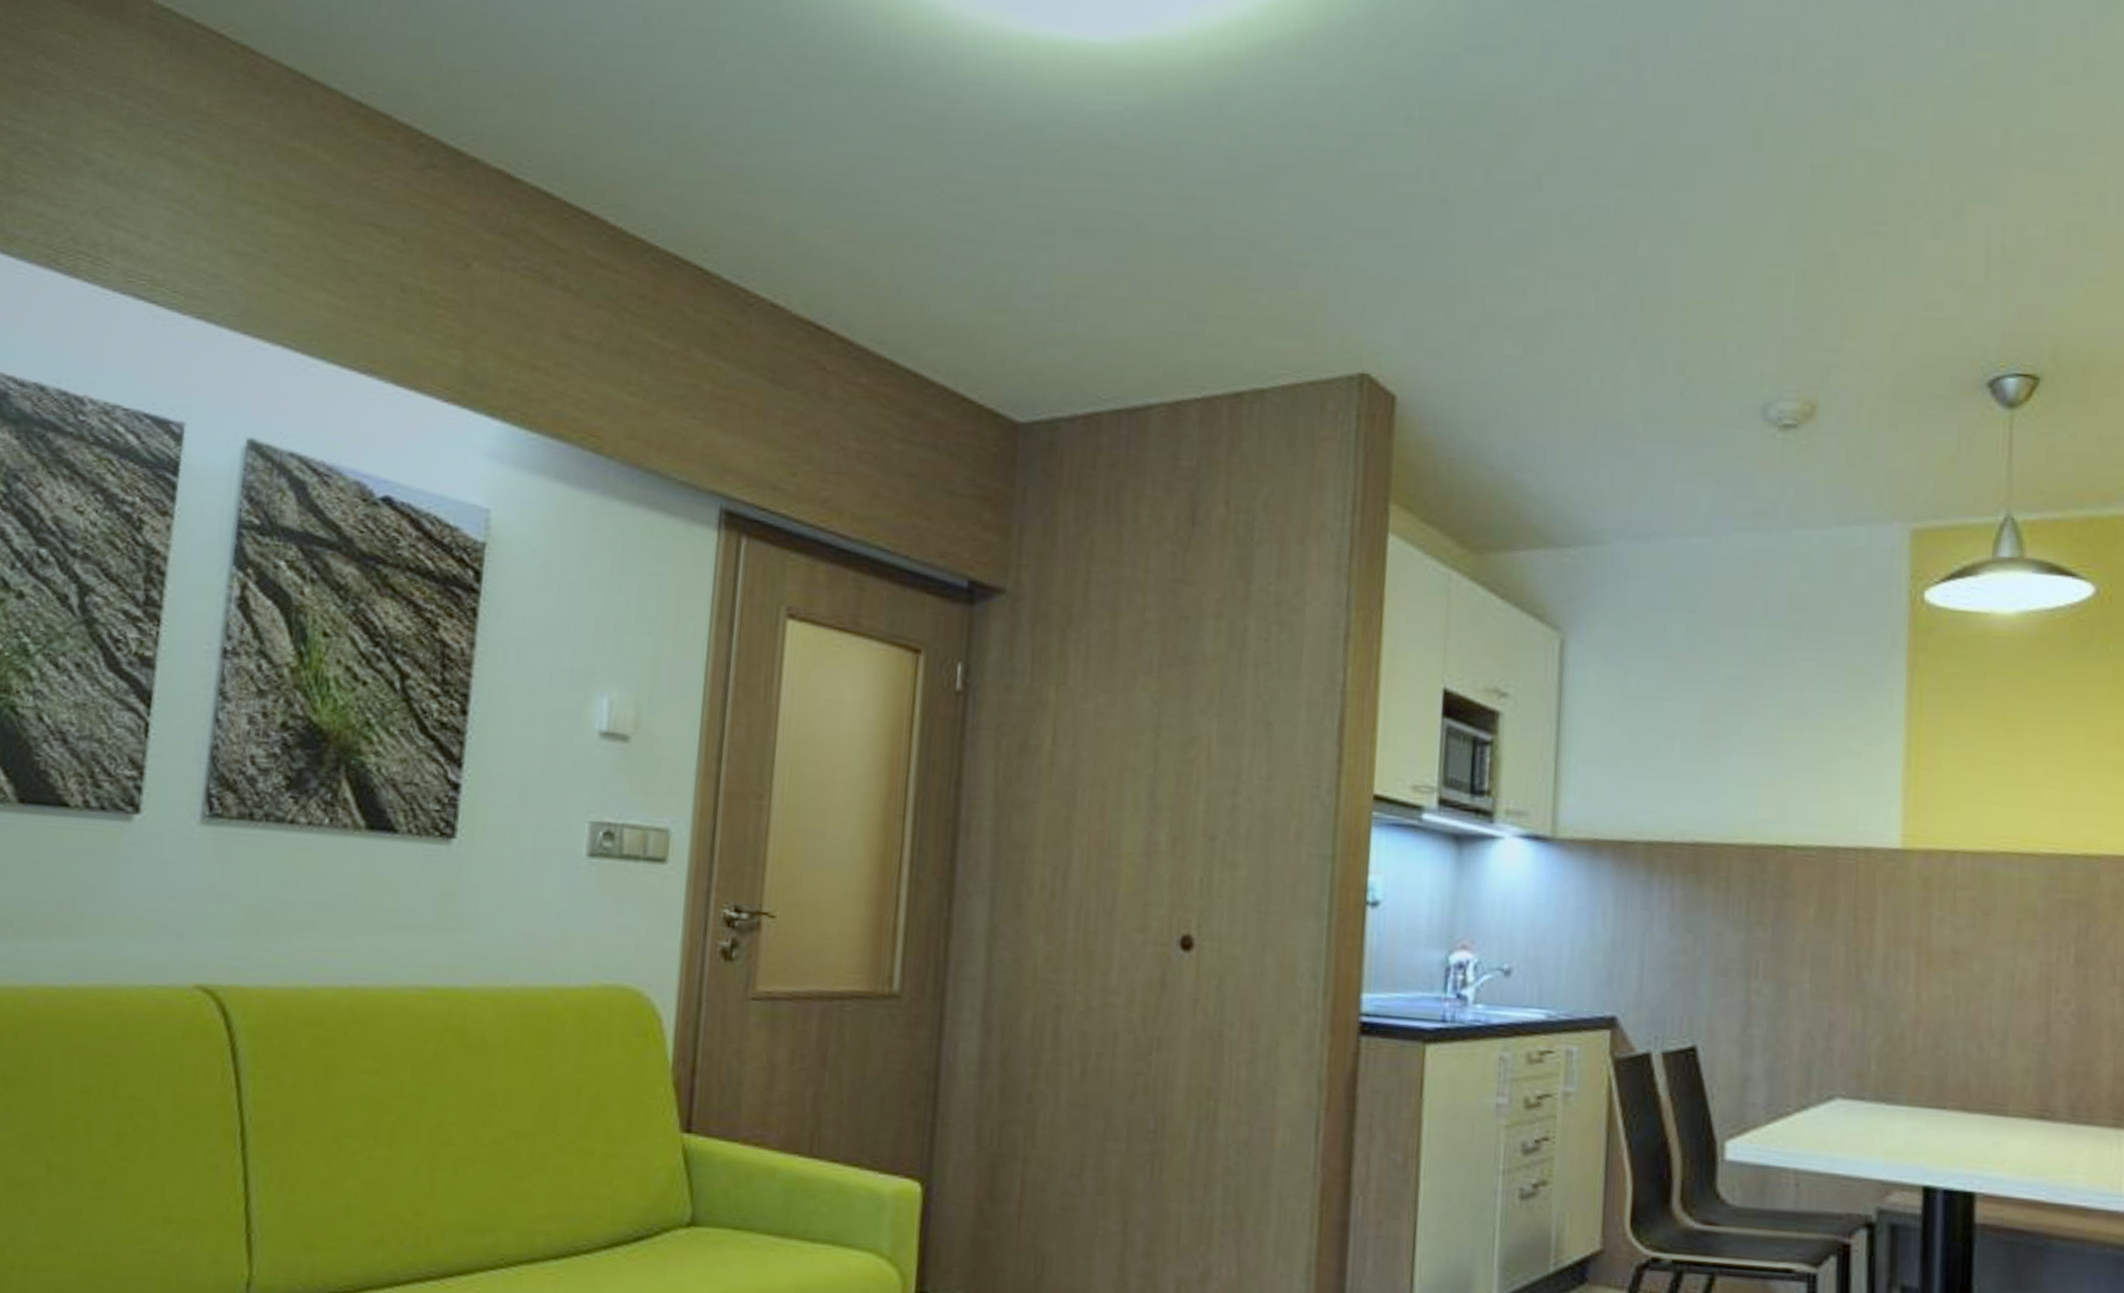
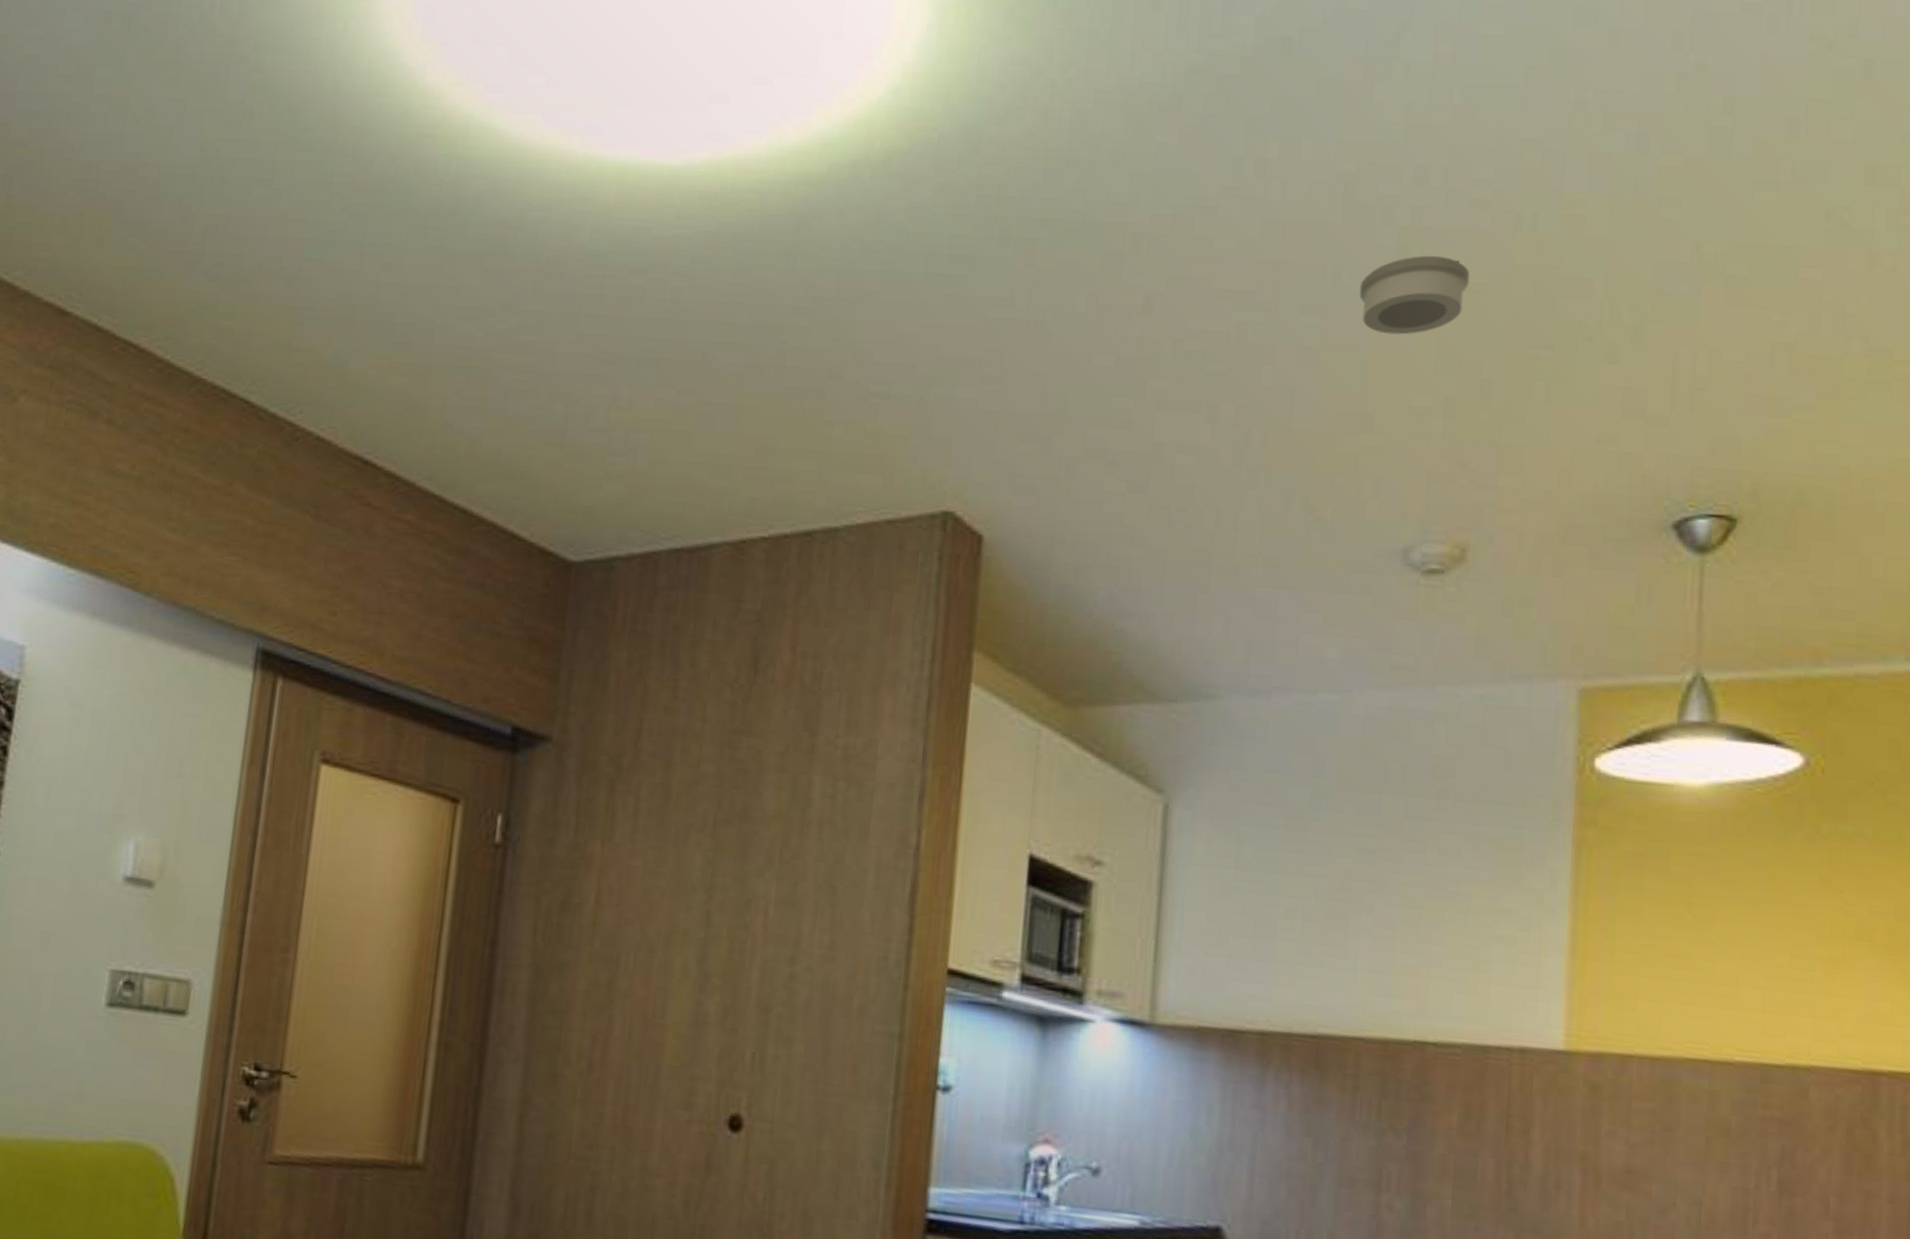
smoke detector: none [1721,138,1816,211] -> present [1359,255,1470,335]

